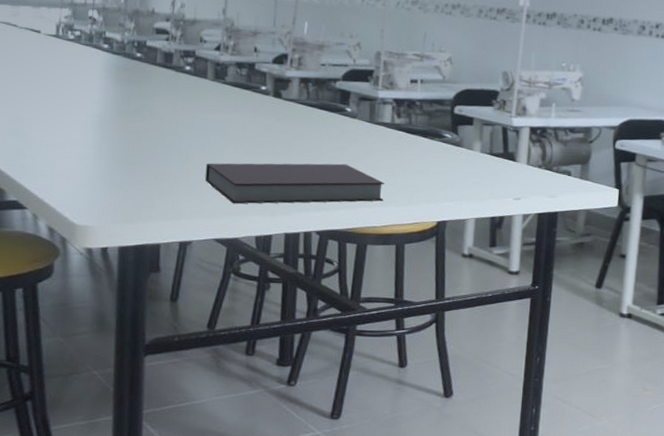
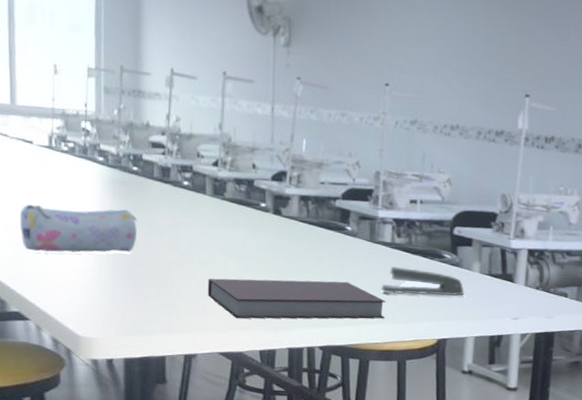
pencil case: none [23,92,138,141] -> present [19,204,137,253]
stapler: none [380,148,465,177] -> present [381,267,464,296]

